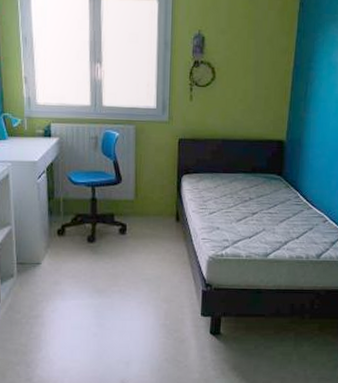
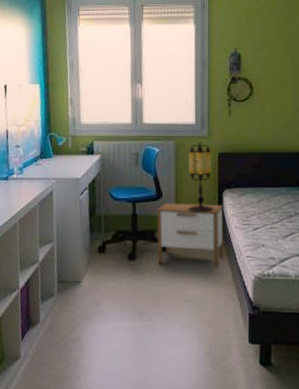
nightstand: none [116,187,182,249] -> present [156,203,224,267]
table lamp: none [147,128,172,197] -> present [188,143,213,213]

